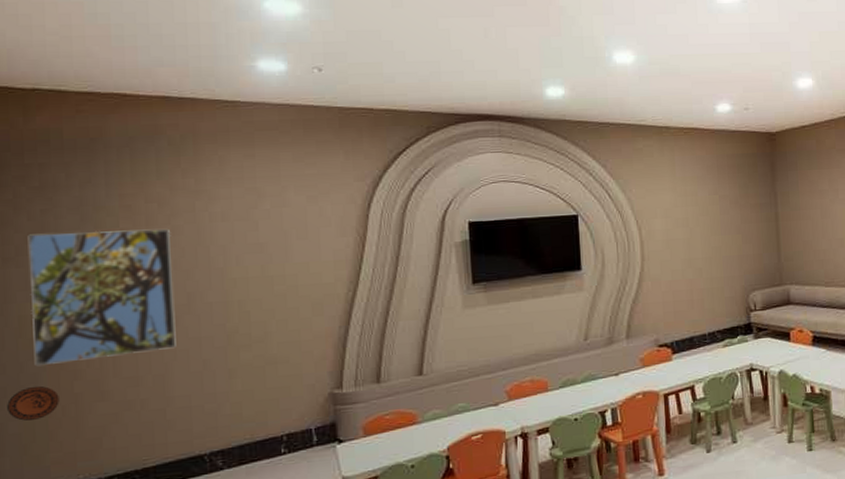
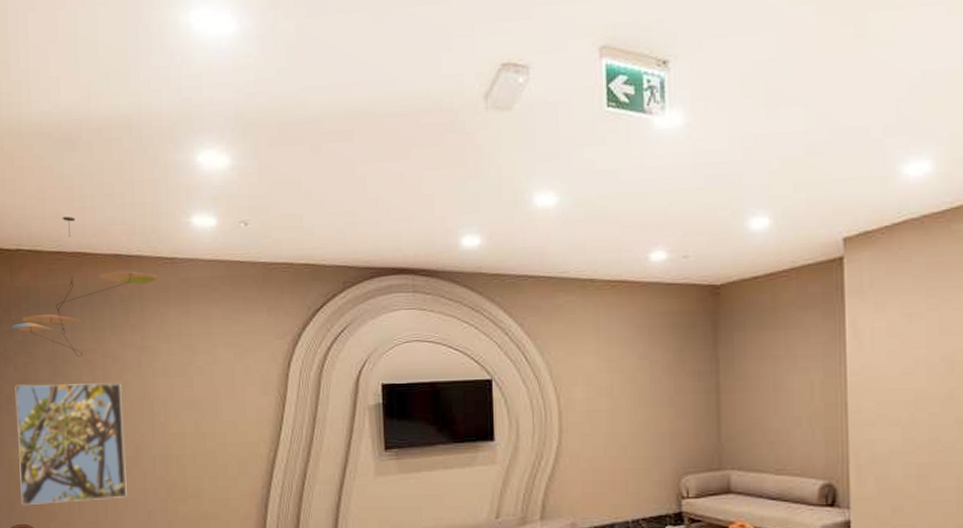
ceiling mobile: none [25,56,217,202] -> present [12,216,158,357]

